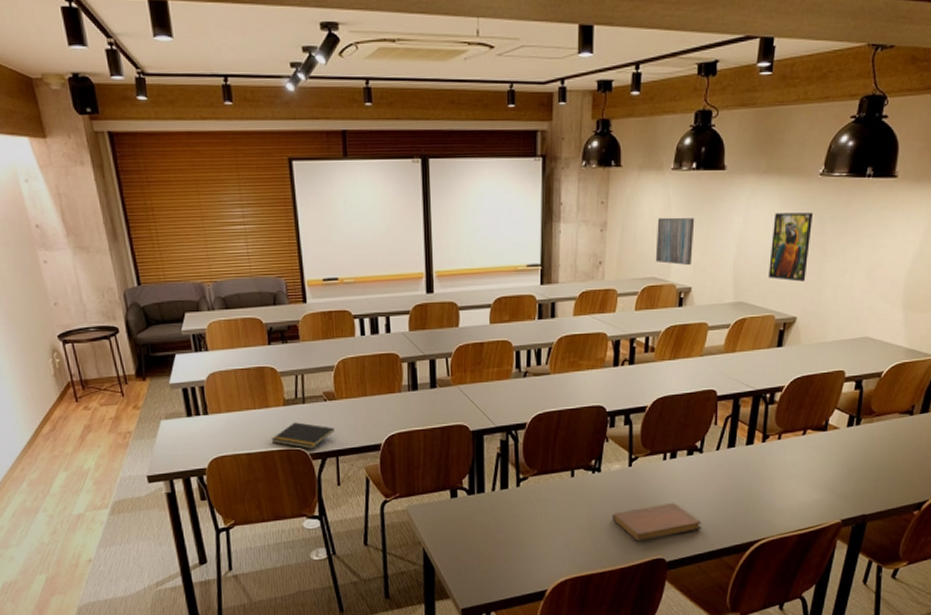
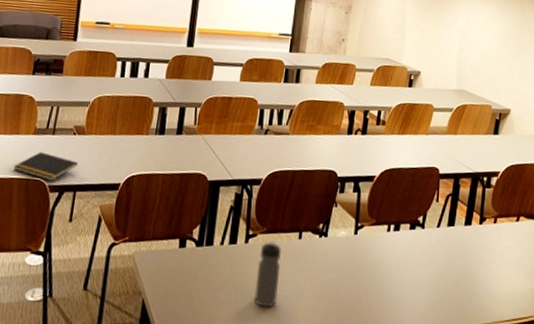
water bottle: none [532,481,556,544] -> present [254,240,281,308]
notebook: present [612,502,701,542] -> none [334,276,420,316]
wall art: present [655,217,695,266] -> none [391,8,426,53]
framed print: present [769,212,813,282] -> none [487,18,524,79]

